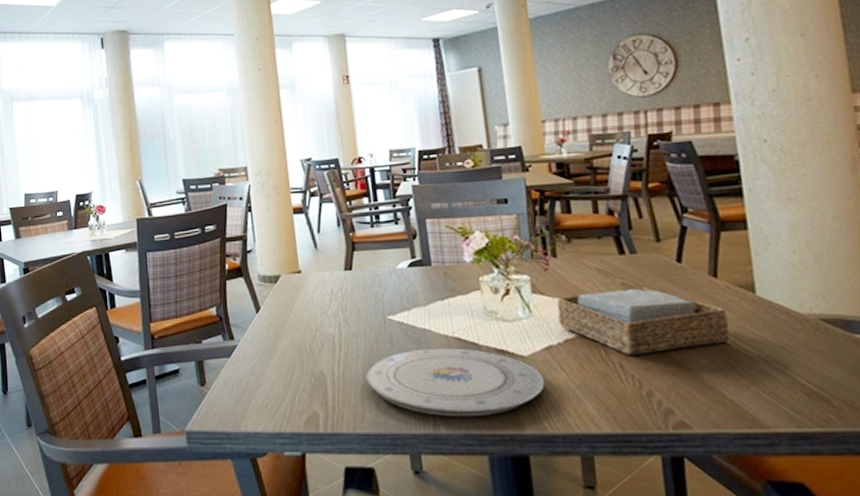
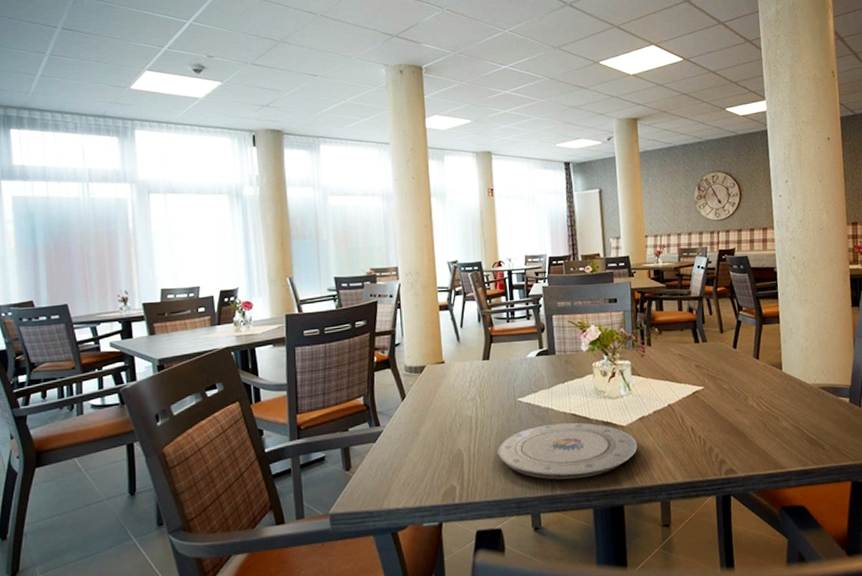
napkin holder: present [556,286,730,356] -> none [649,367,765,421]

